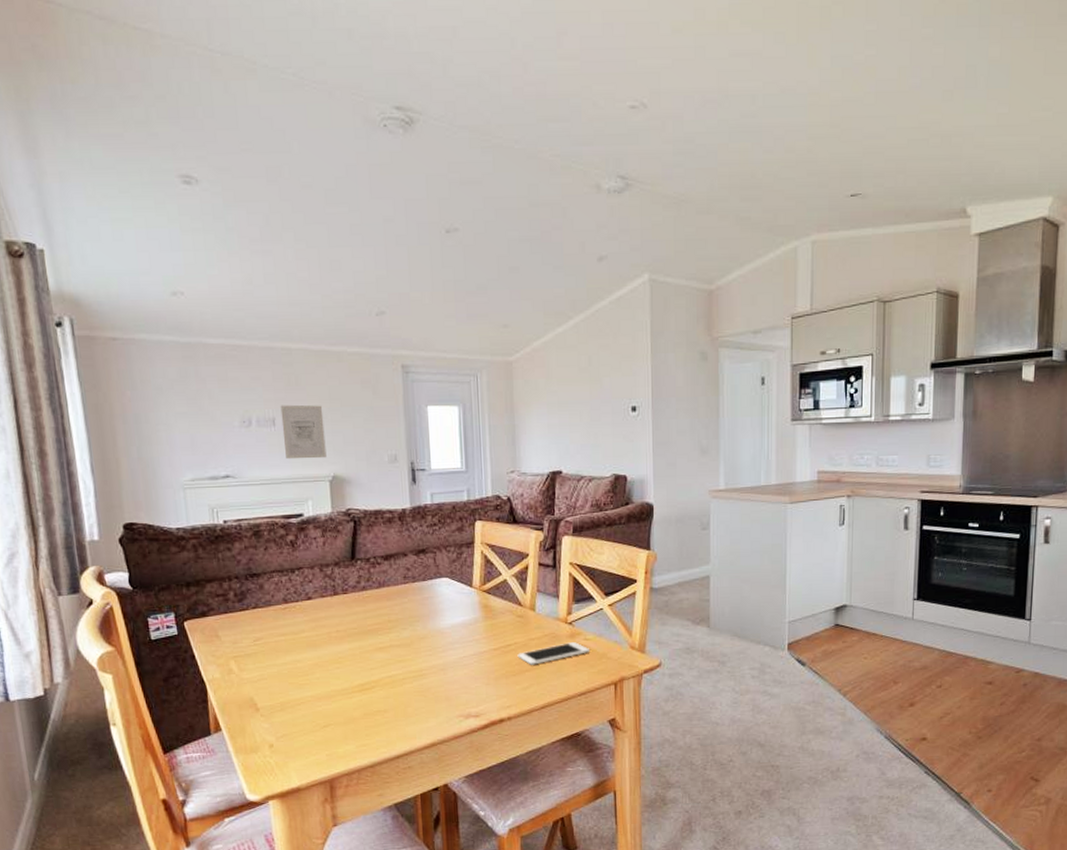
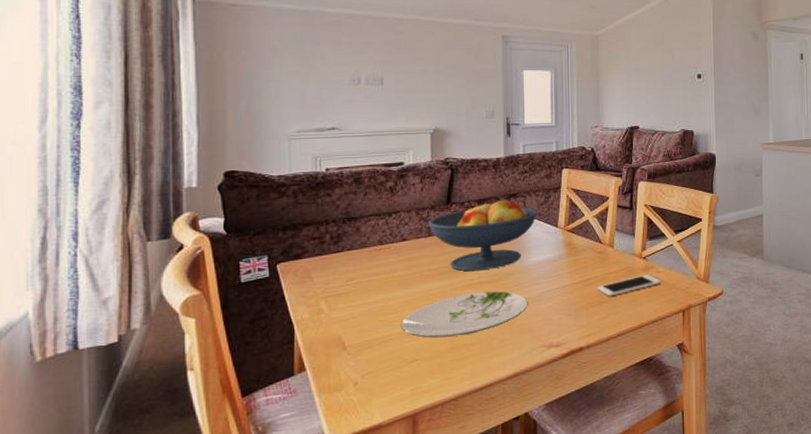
wall art: present [280,404,327,460] -> none [389,66,429,114]
plate: none [311,655,443,703] -> present [400,291,528,338]
fruit bowl: none [332,557,449,634] -> present [428,200,537,271]

